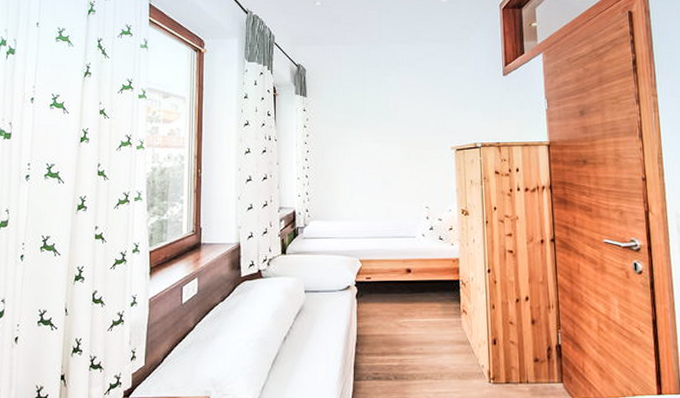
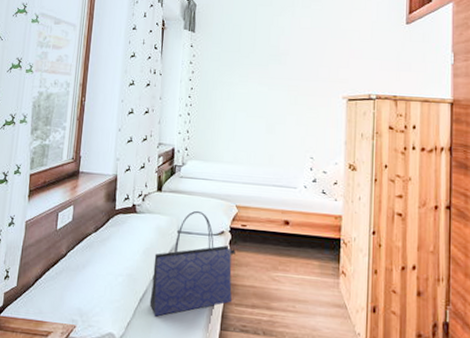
tote bag: none [282,269,362,376] -> present [149,210,236,317]

